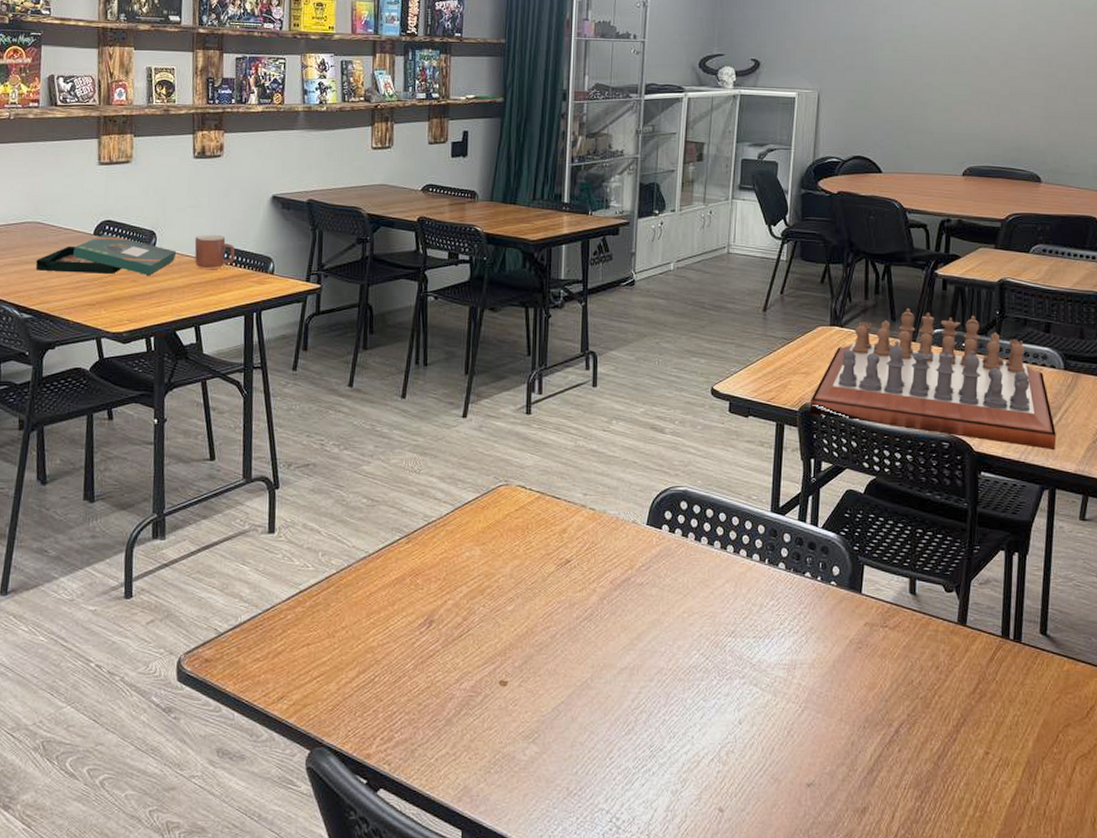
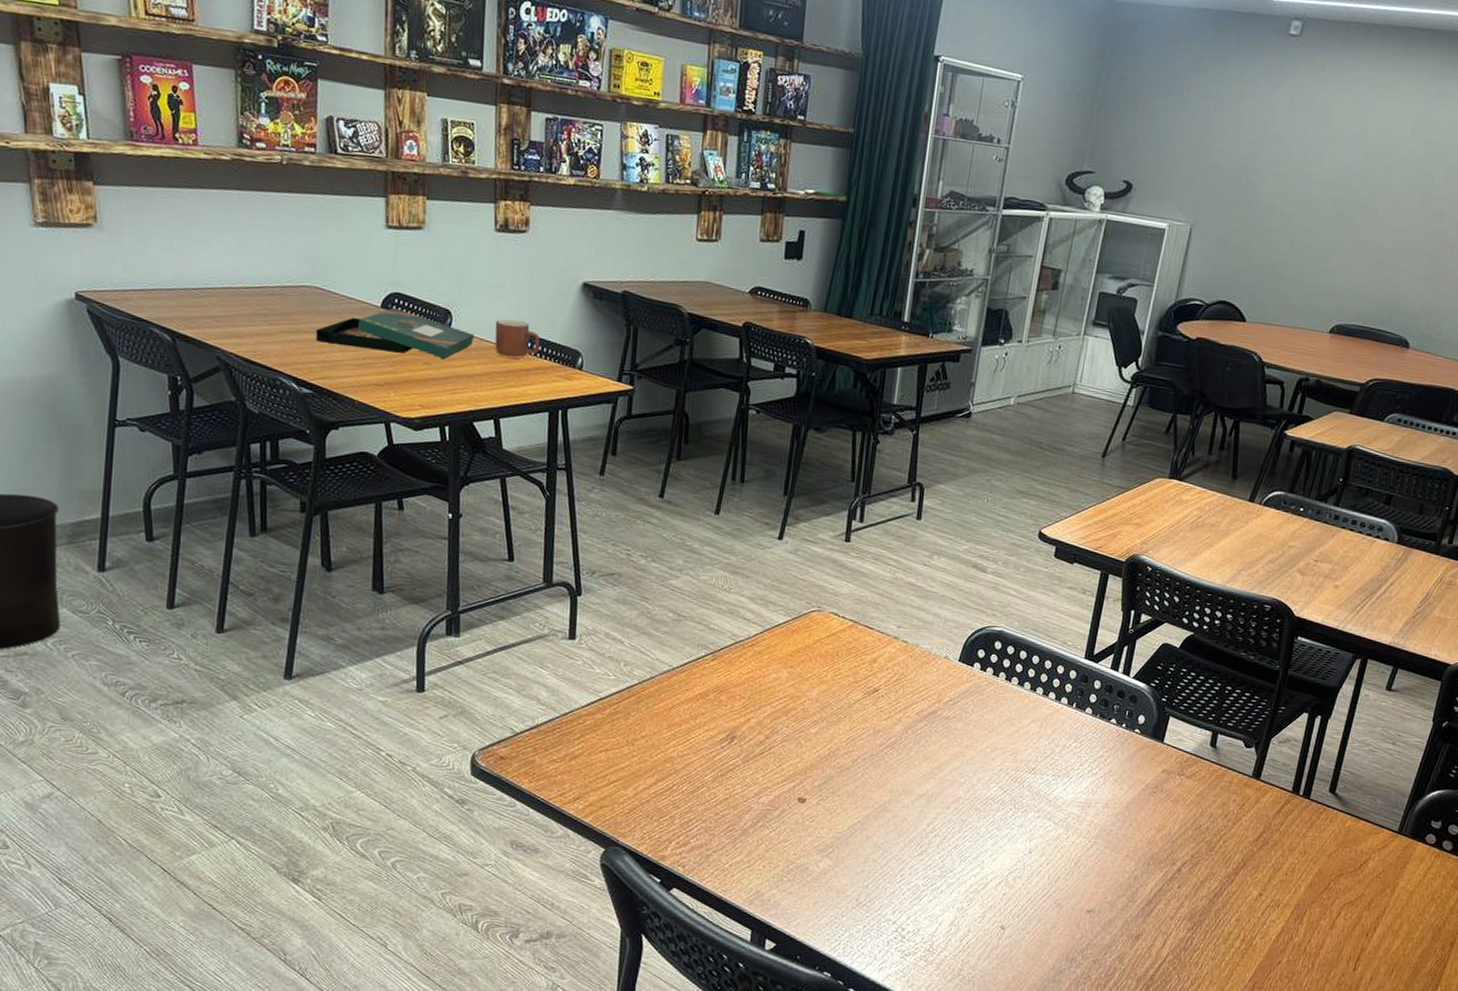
chess set: present [809,308,1056,449] -> none [1136,467,1378,621]

